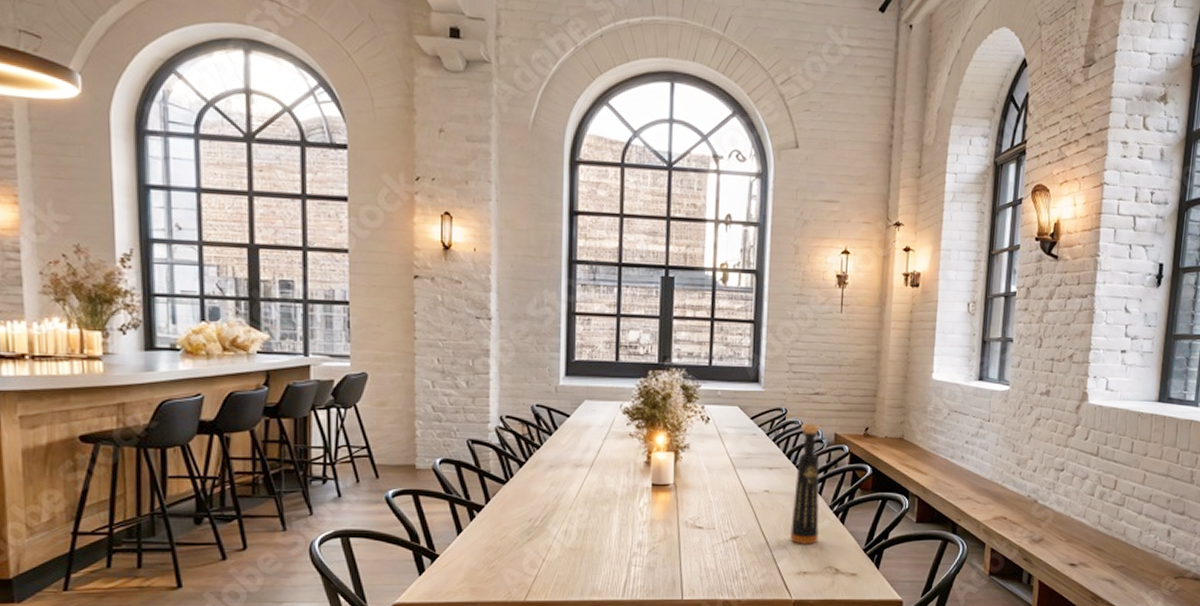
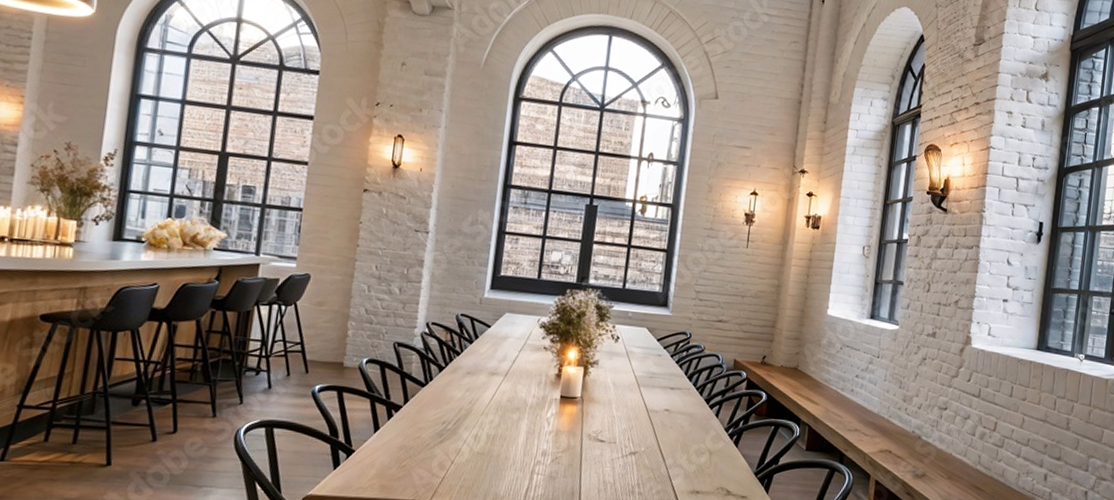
bottle: present [790,423,820,544] -> none [686,348,720,465]

